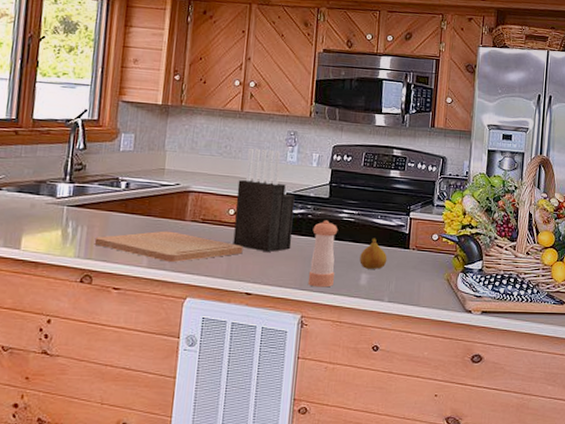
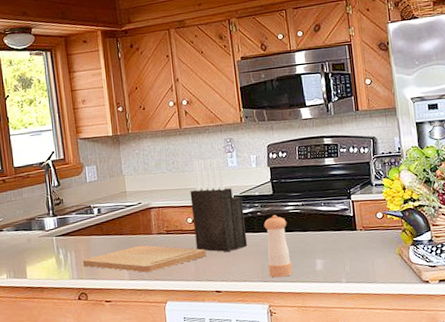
fruit: present [359,238,388,269] -> none [311,224,338,255]

